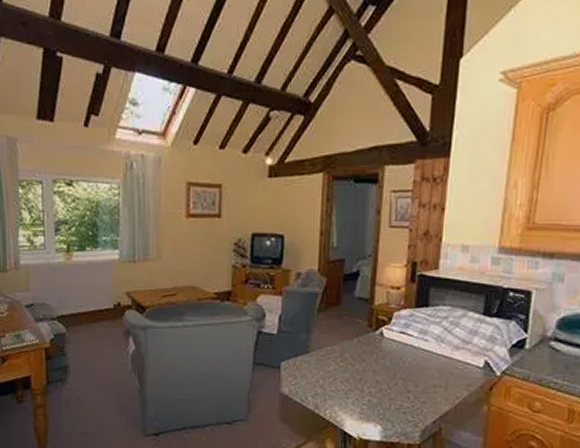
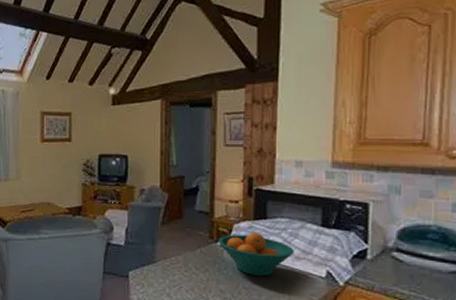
fruit bowl: none [377,321,454,367] -> present [218,233,295,277]

